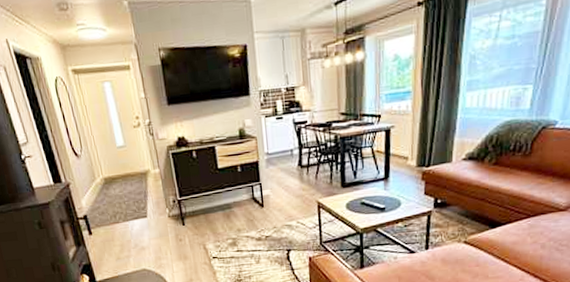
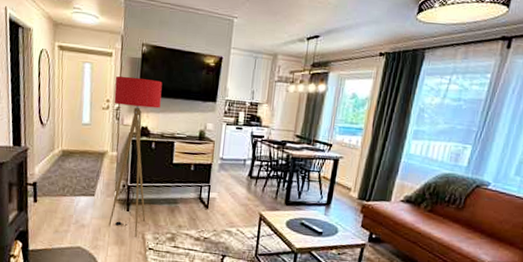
floor lamp: none [139,85,204,249] -> present [108,76,163,237]

